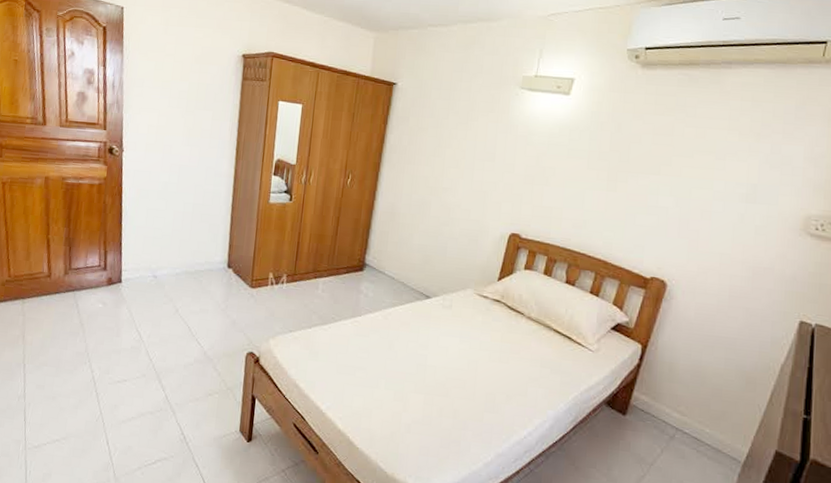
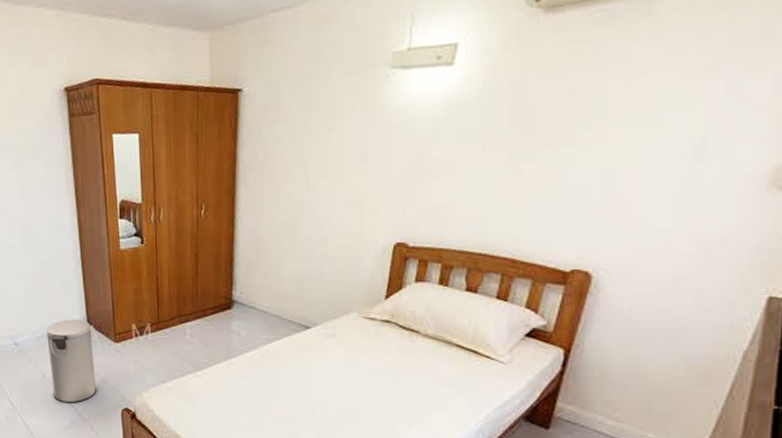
trash bin: none [182,260,231,342] -> present [46,319,97,403]

